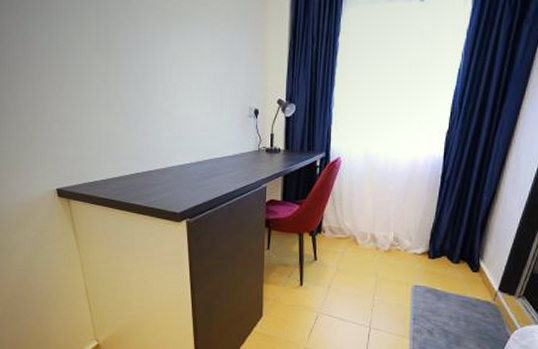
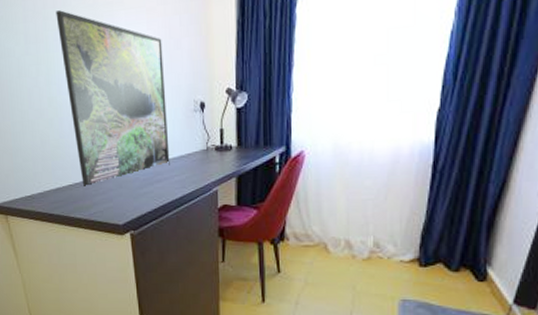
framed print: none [127,16,226,176] -> present [56,10,170,186]

